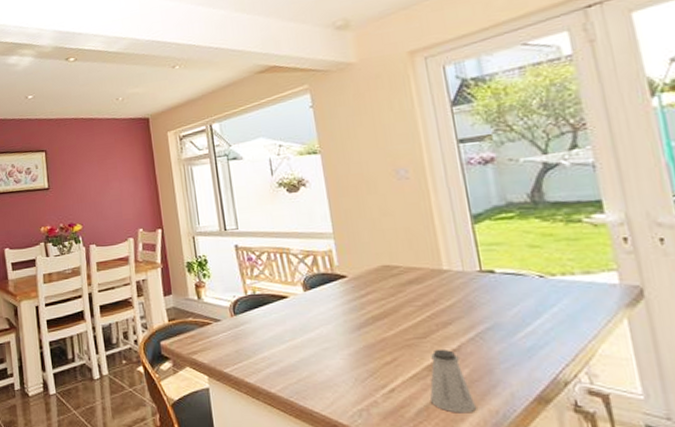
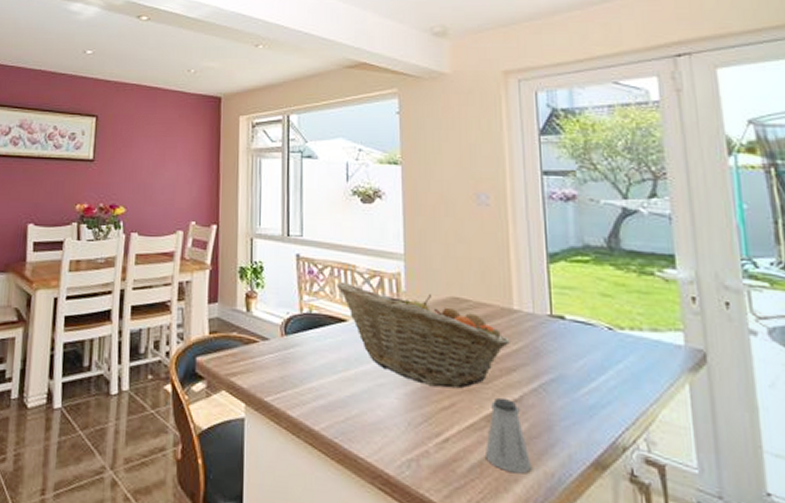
fruit basket: none [275,264,443,346] -> present [337,281,510,389]

